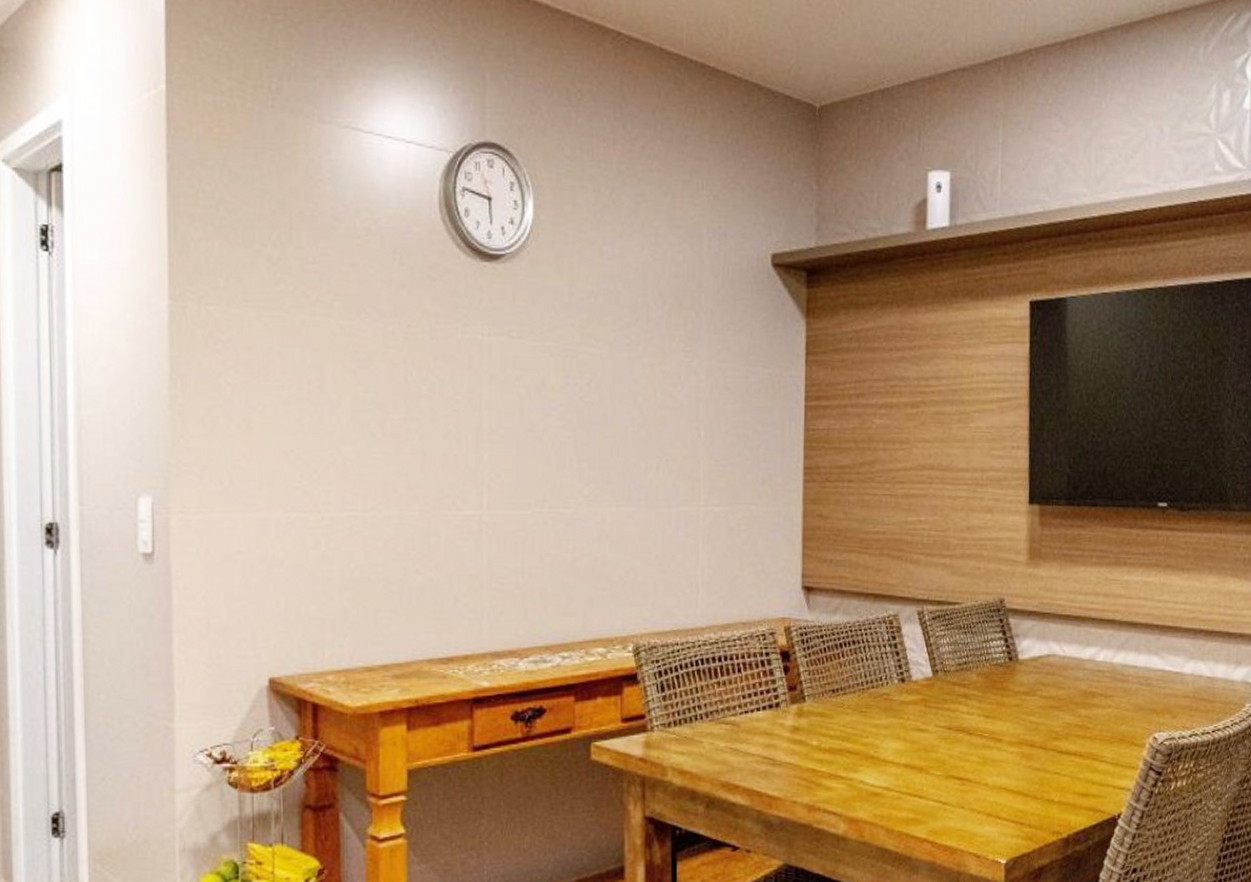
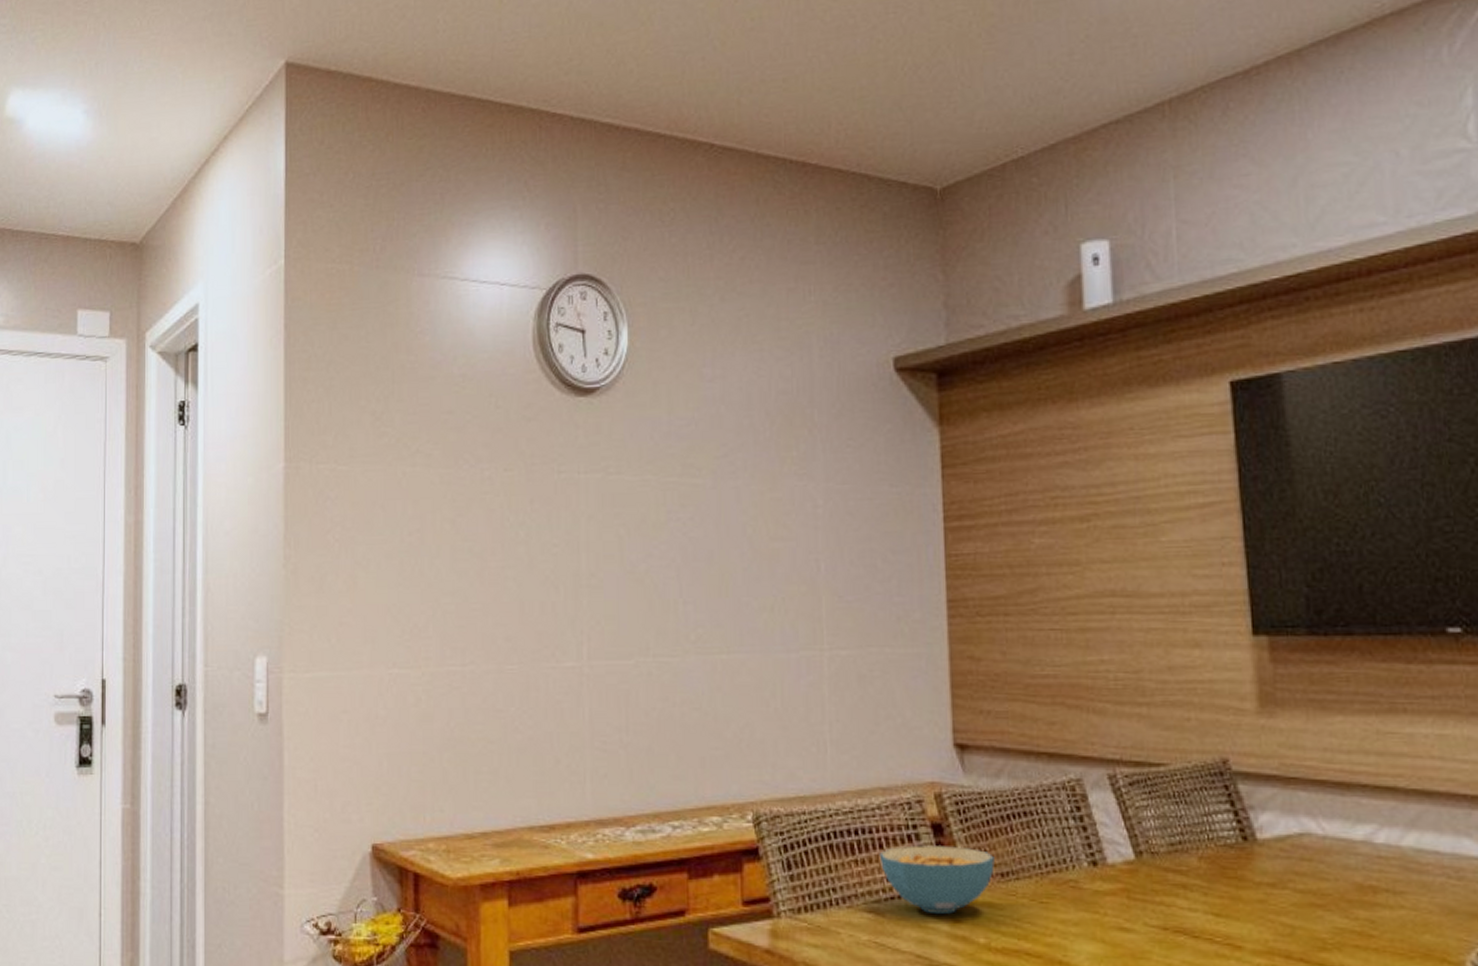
cereal bowl: none [737,669,828,723] -> present [879,845,995,914]

